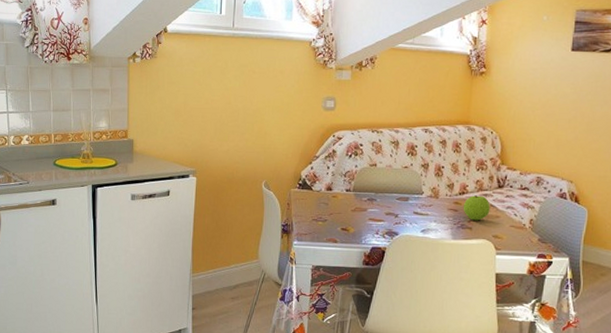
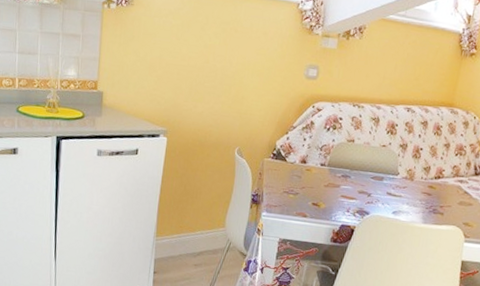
apple: present [463,195,490,221] -> none [436,180,465,207]

